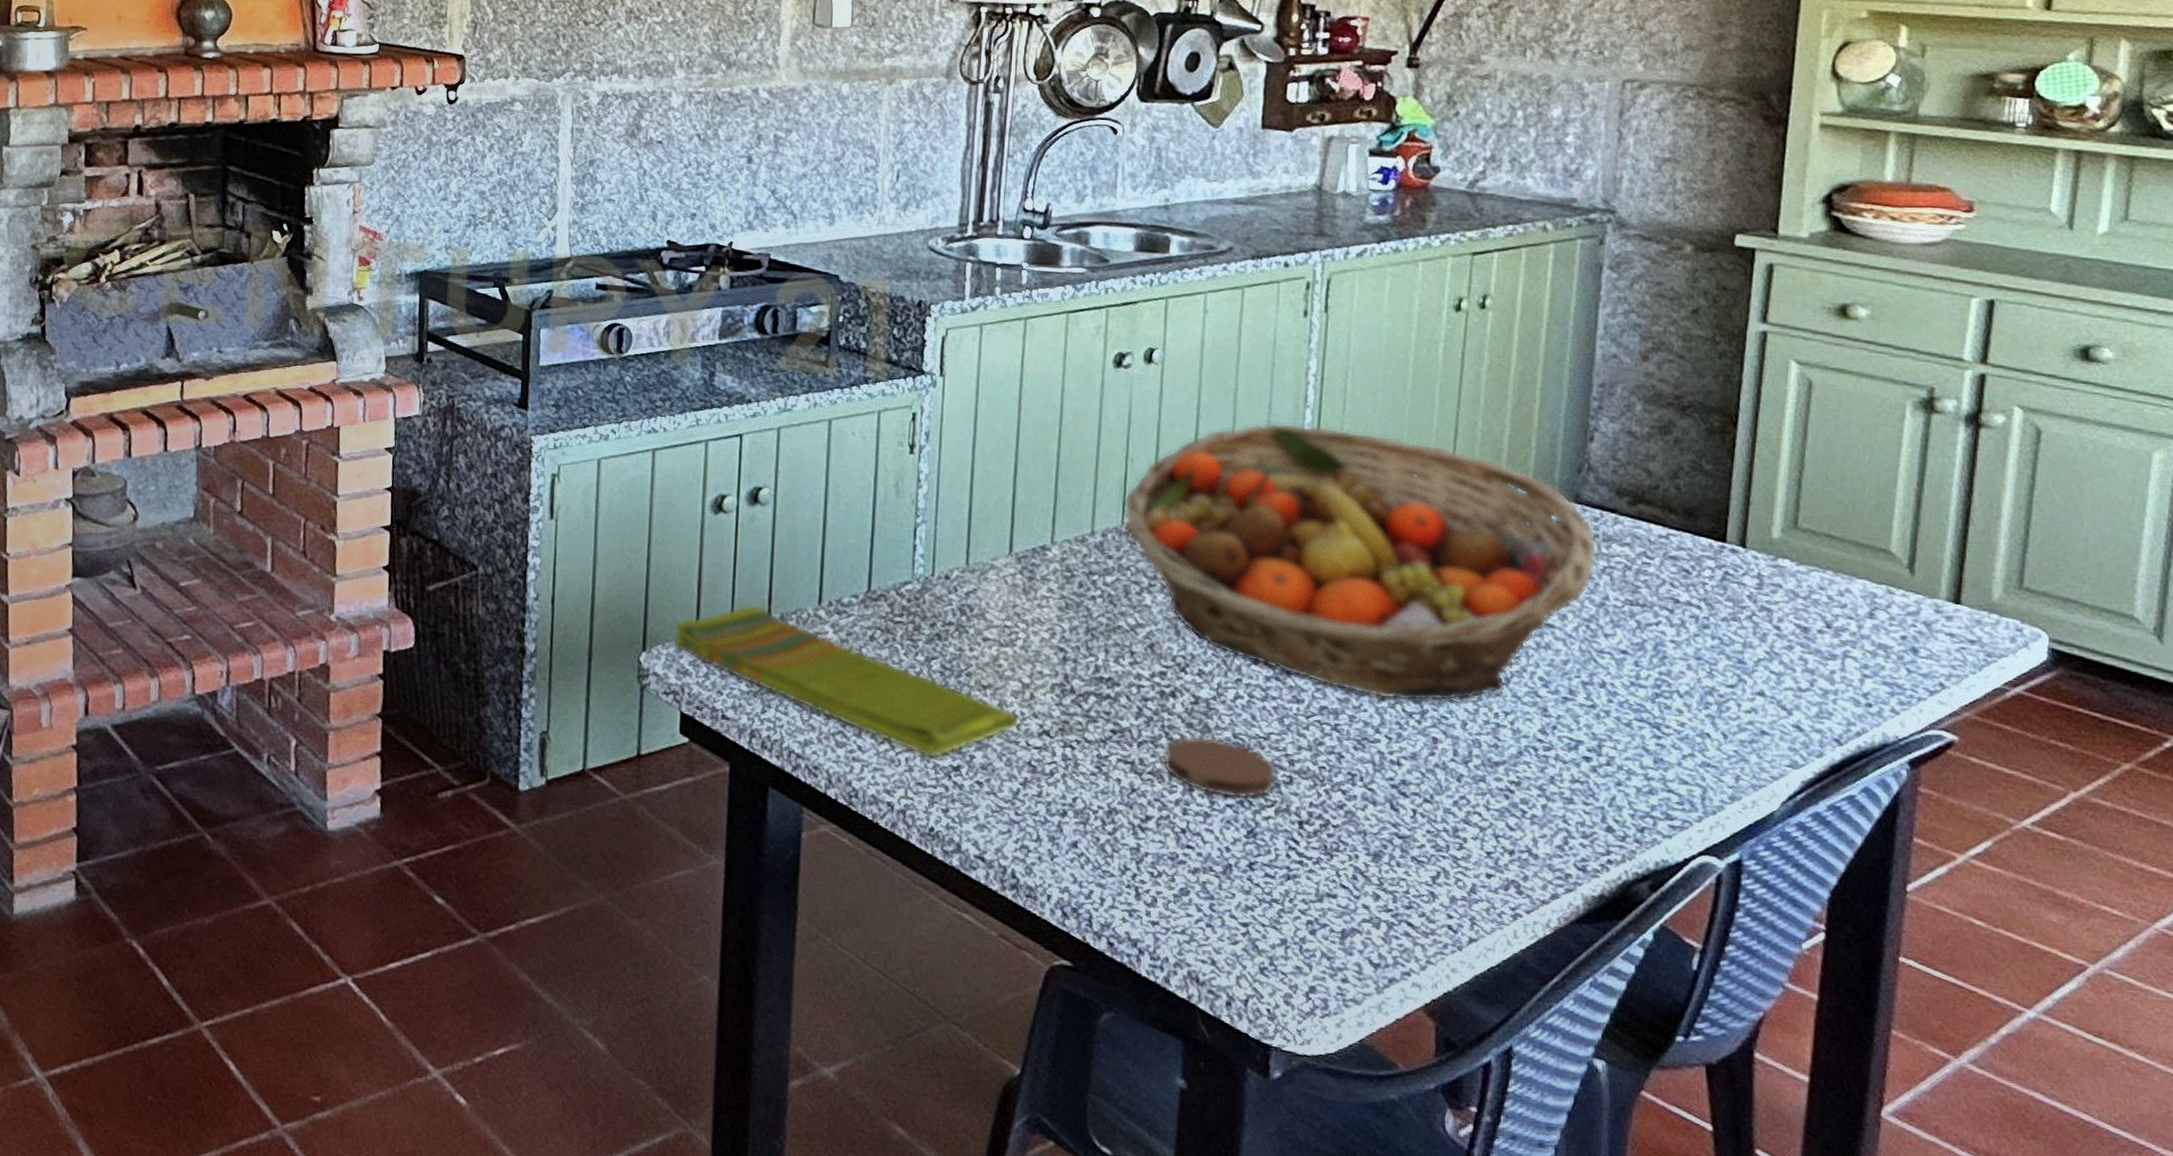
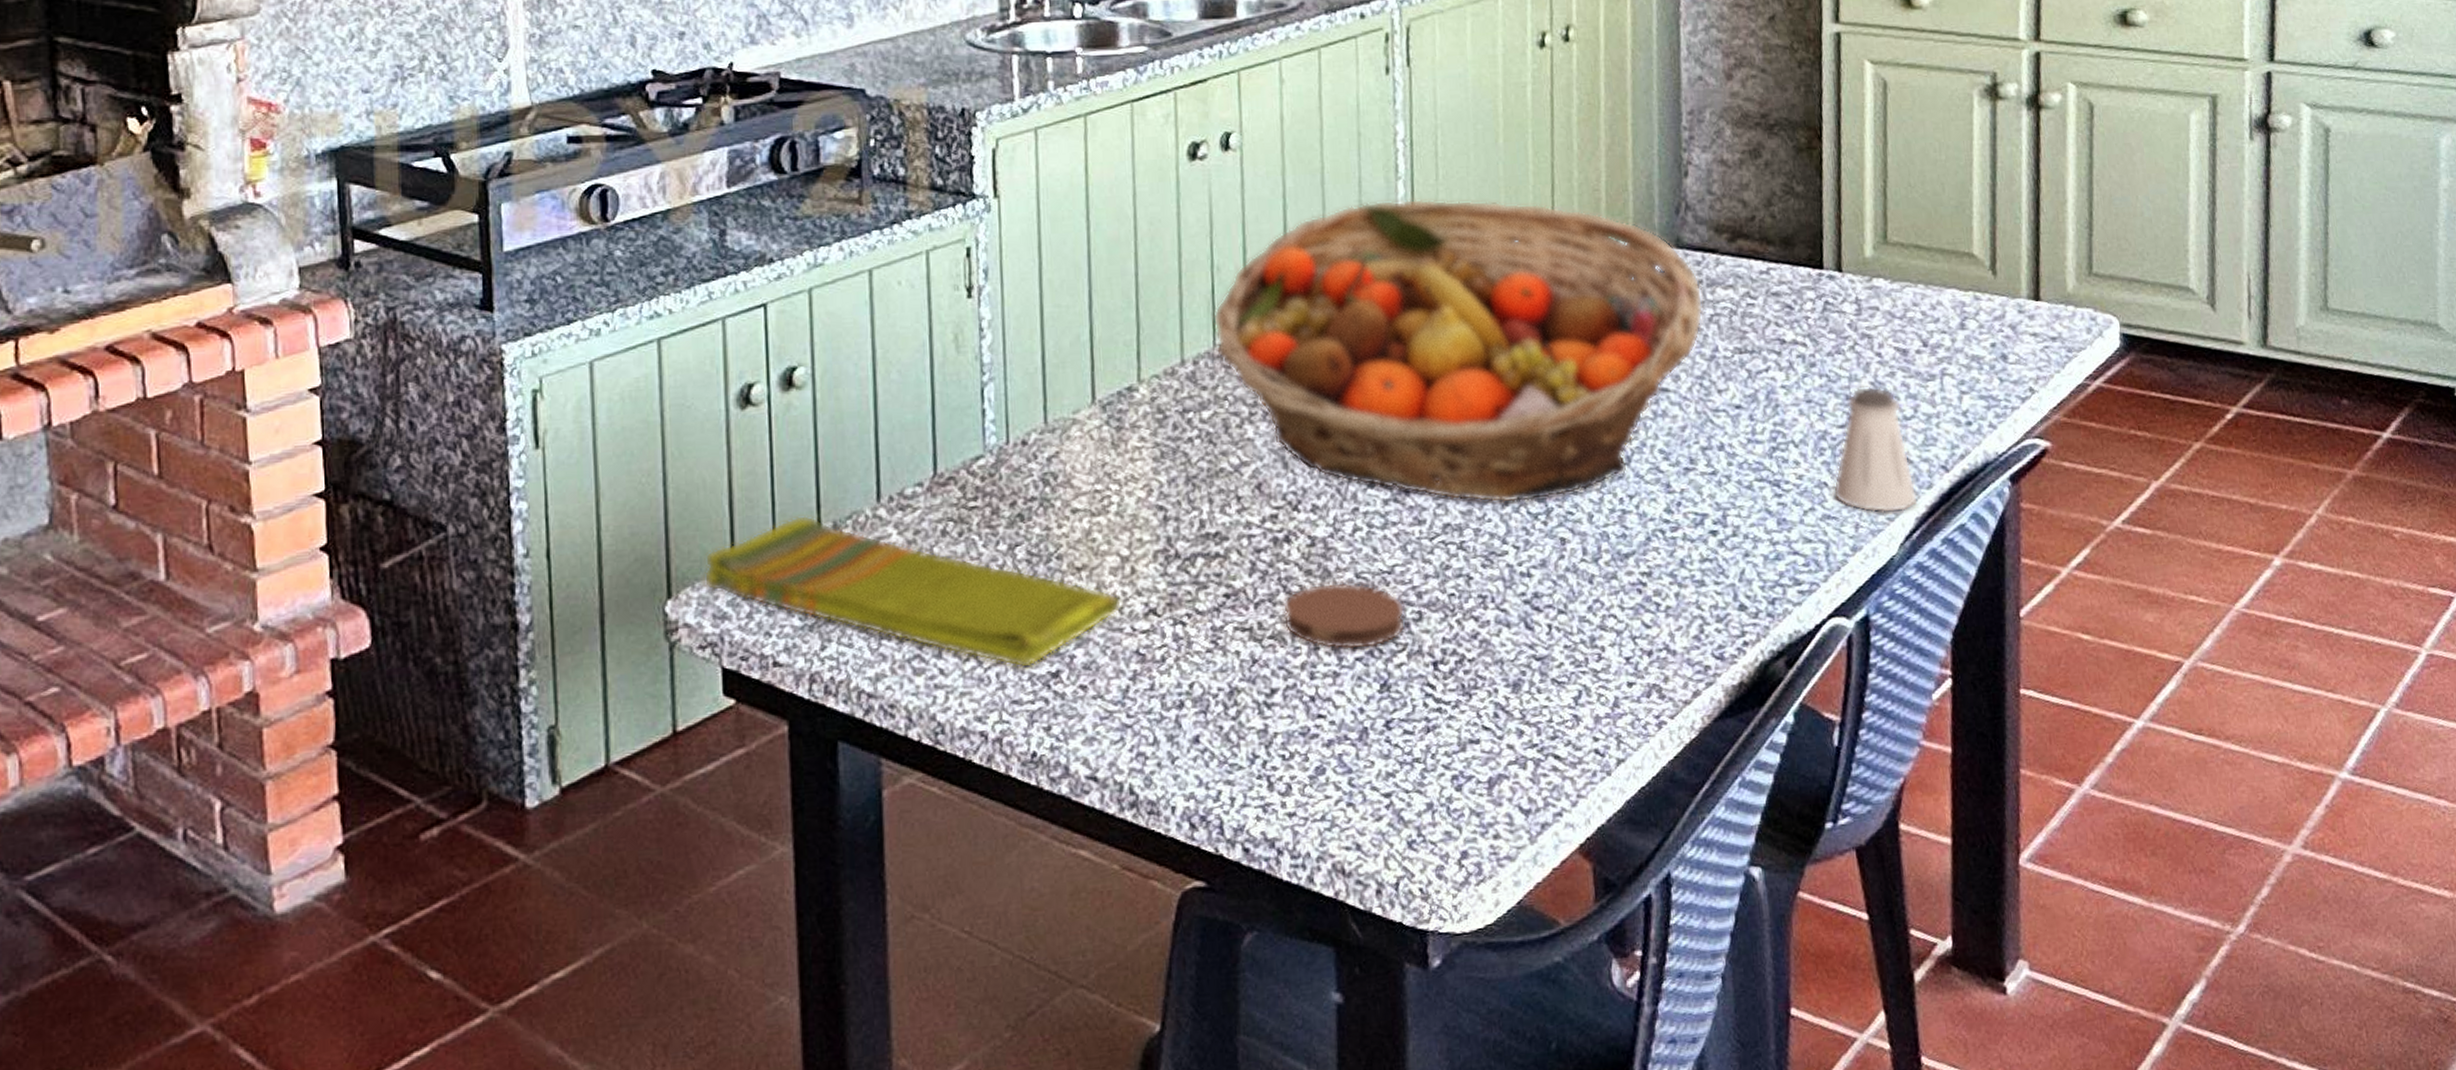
saltshaker: none [1715,653,1806,774] -> present [1833,386,1919,514]

